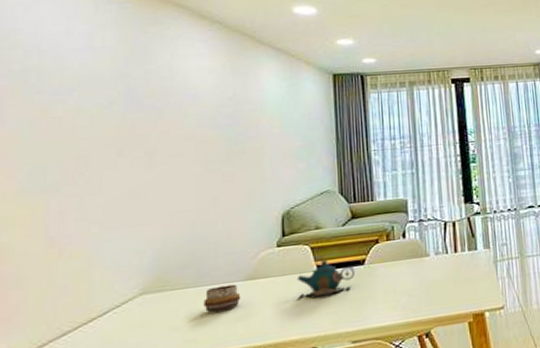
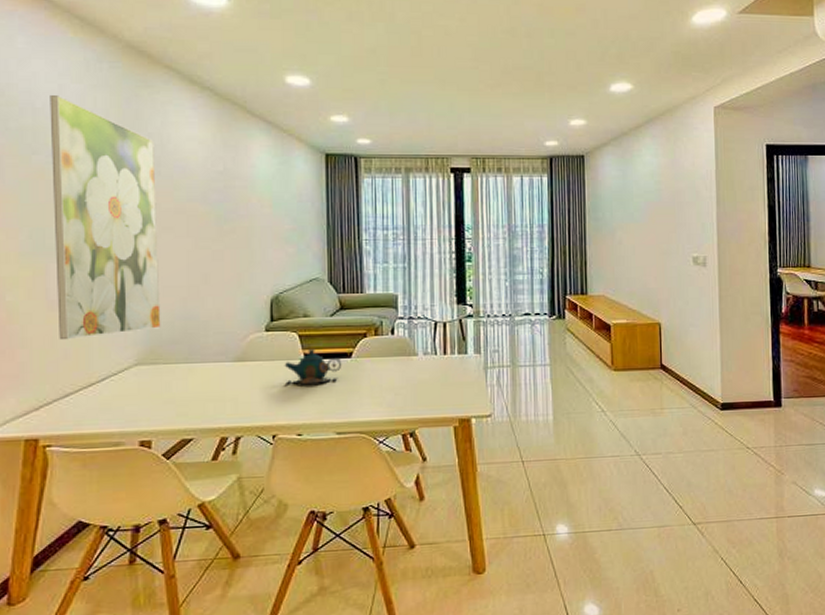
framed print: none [56,37,168,277] -> present [50,95,161,341]
decorative bowl: present [203,284,241,312] -> none [194,364,230,390]

